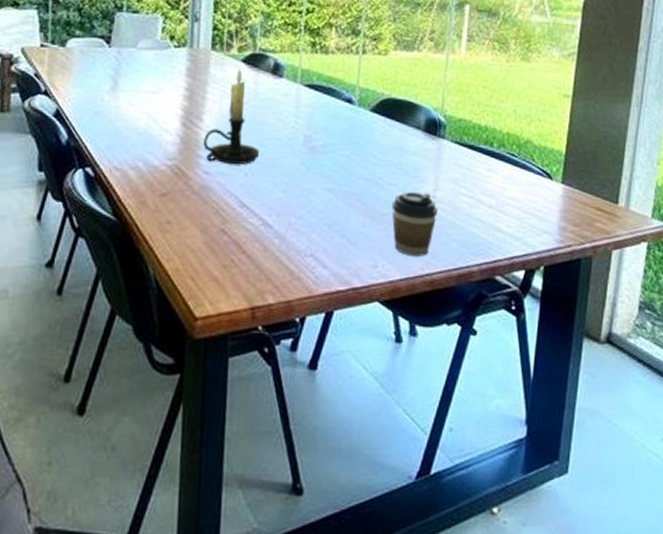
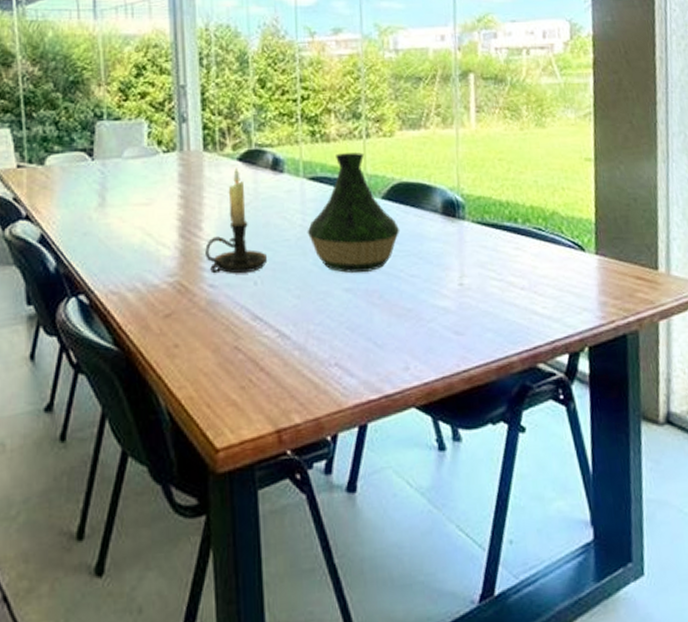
vase: none [298,65,384,176] -> present [307,152,400,273]
coffee cup: present [392,191,438,256] -> none [416,281,467,352]

